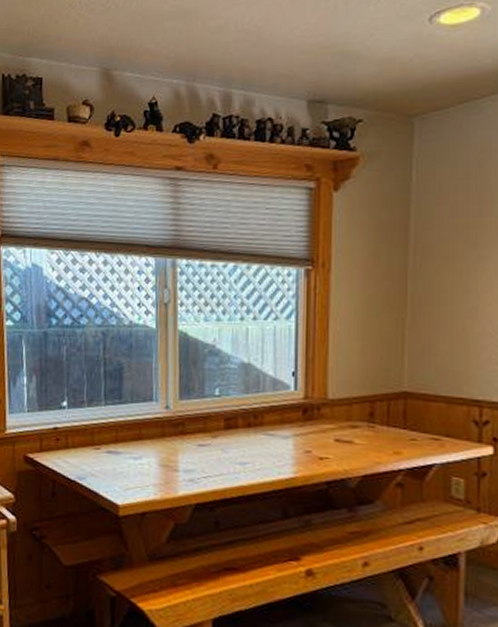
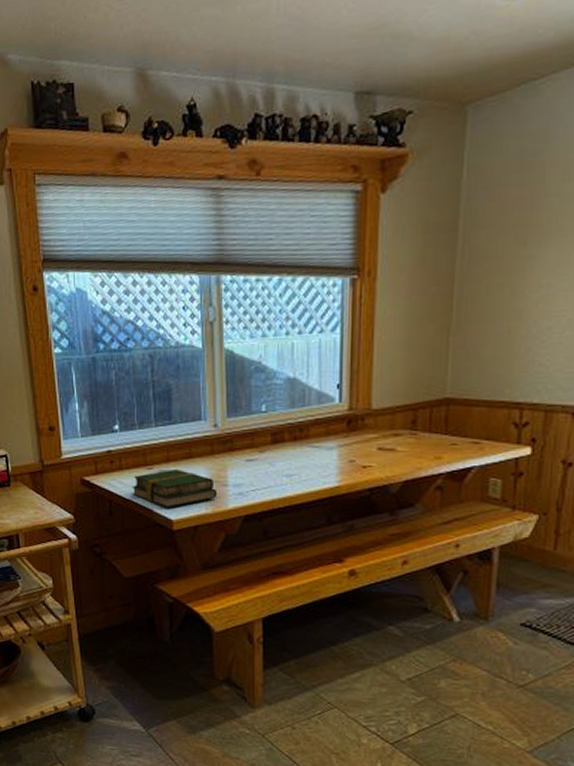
book: none [77,451,167,491] -> present [132,470,217,507]

